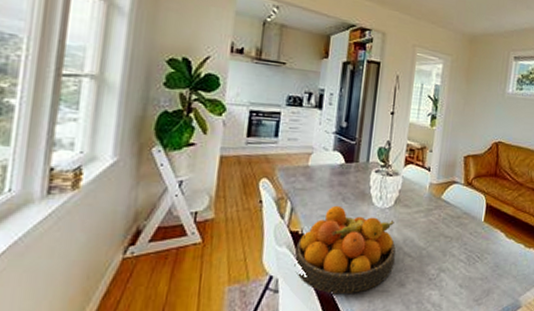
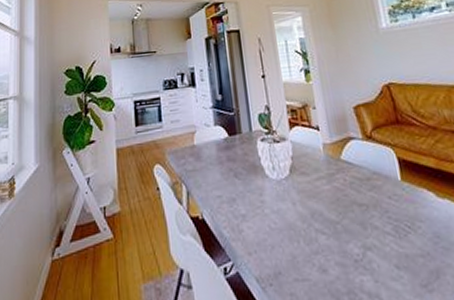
fruit bowl: present [294,205,396,293] -> none [200,183,309,286]

